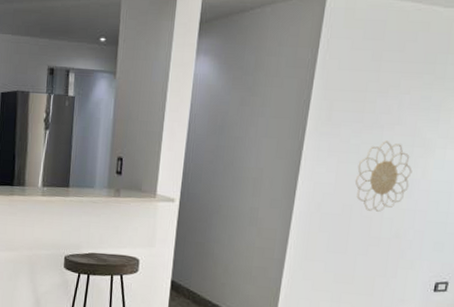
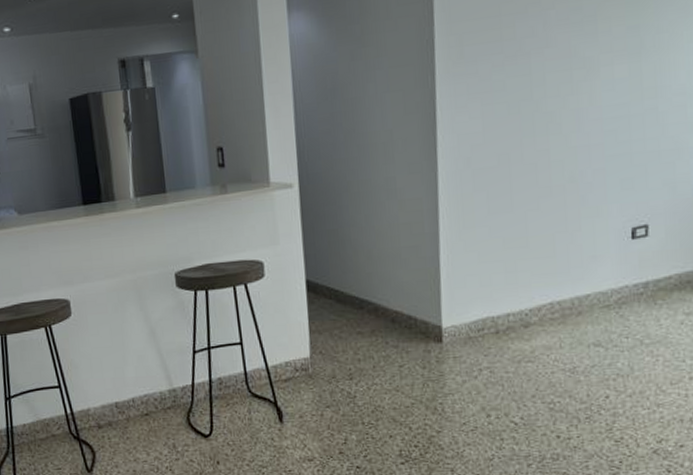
decorative wall piece: present [354,140,412,212] -> none [506,68,576,157]

